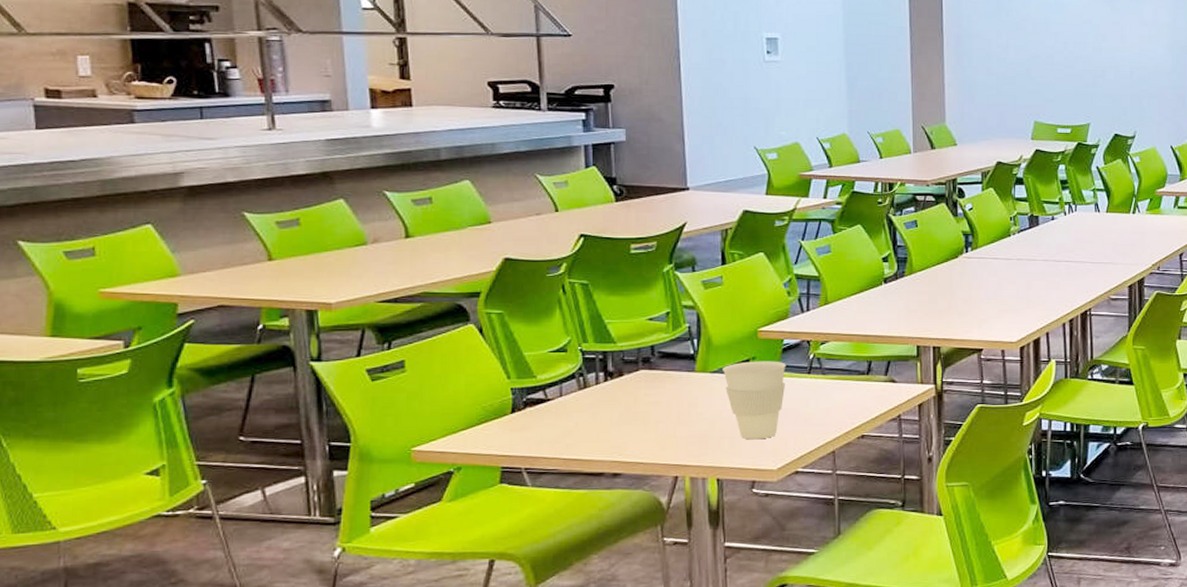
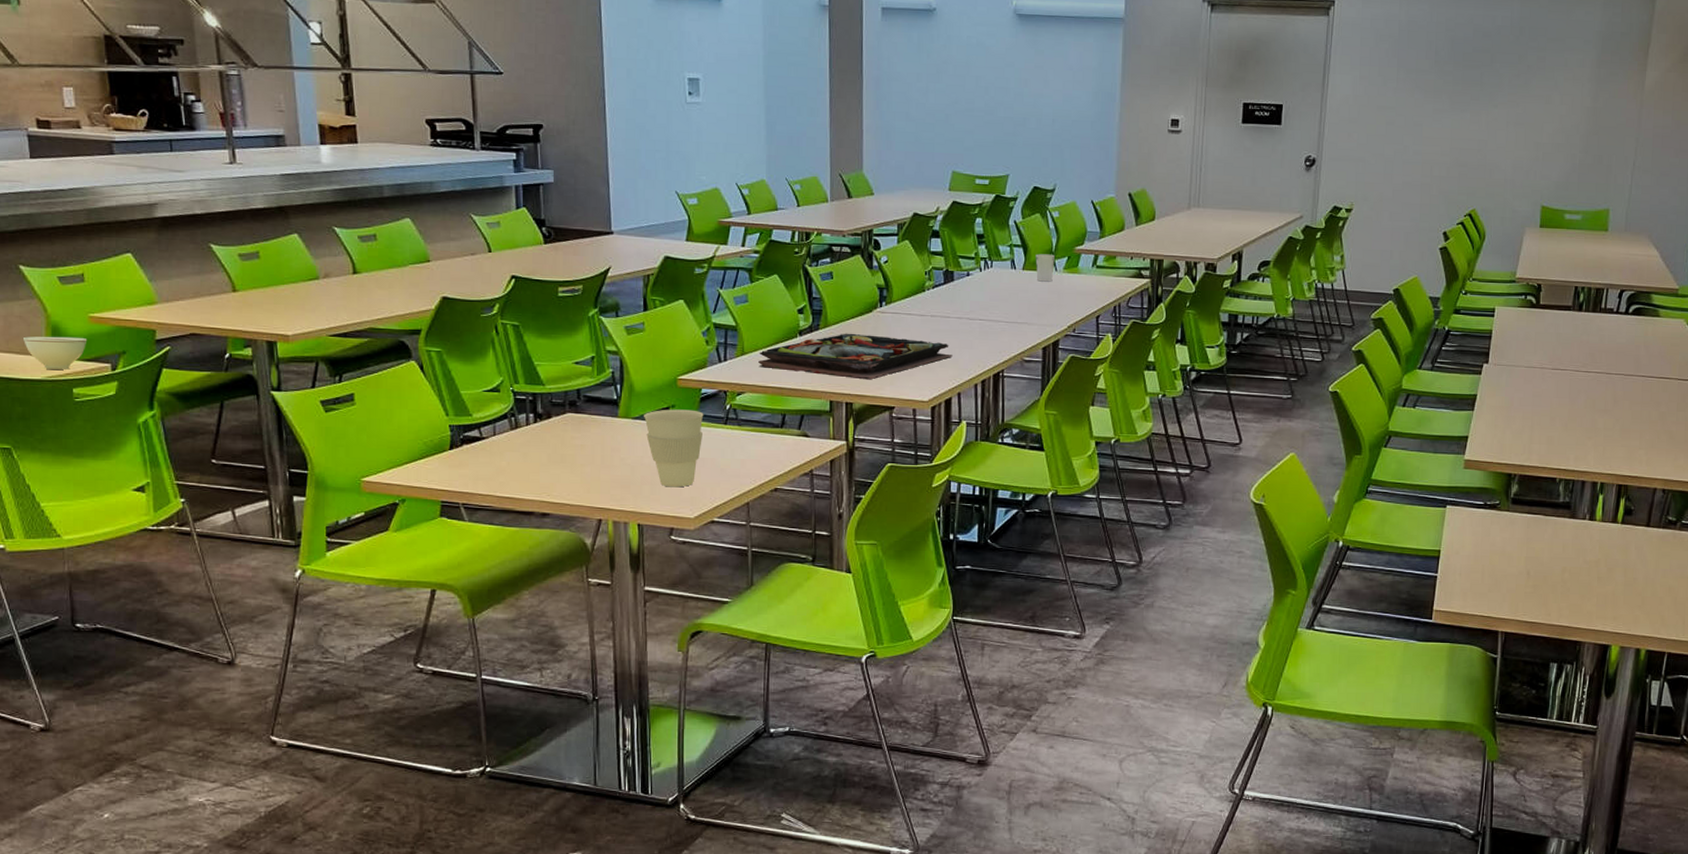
bowl: none [18,314,97,349] -> present [22,336,88,370]
food tray: none [843,279,1040,324] -> present [758,333,953,380]
cup: none [1118,197,1137,223] -> present [1035,254,1055,282]

